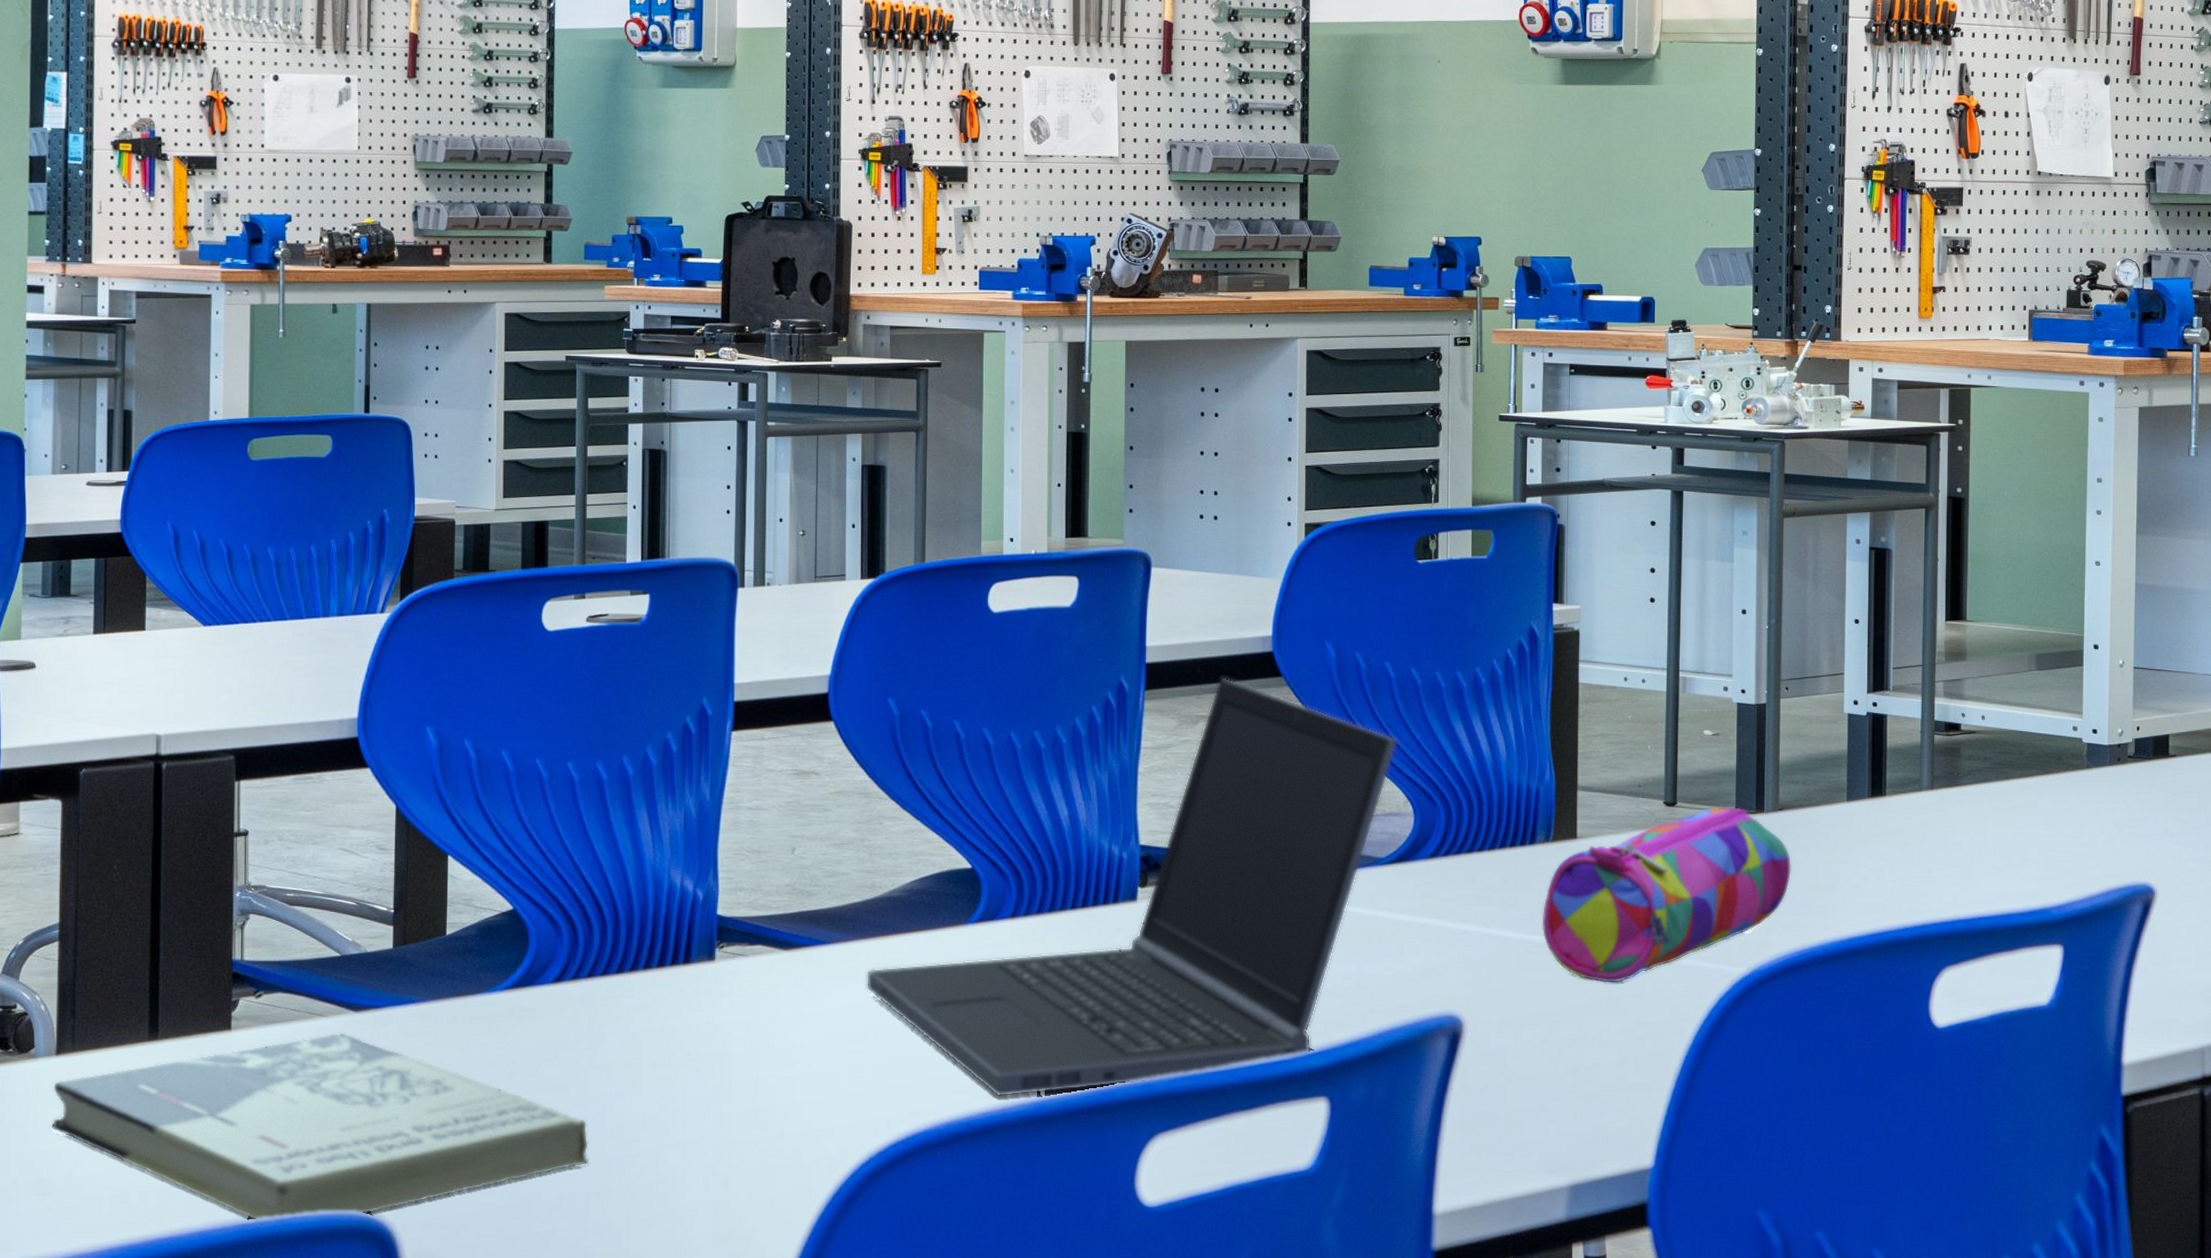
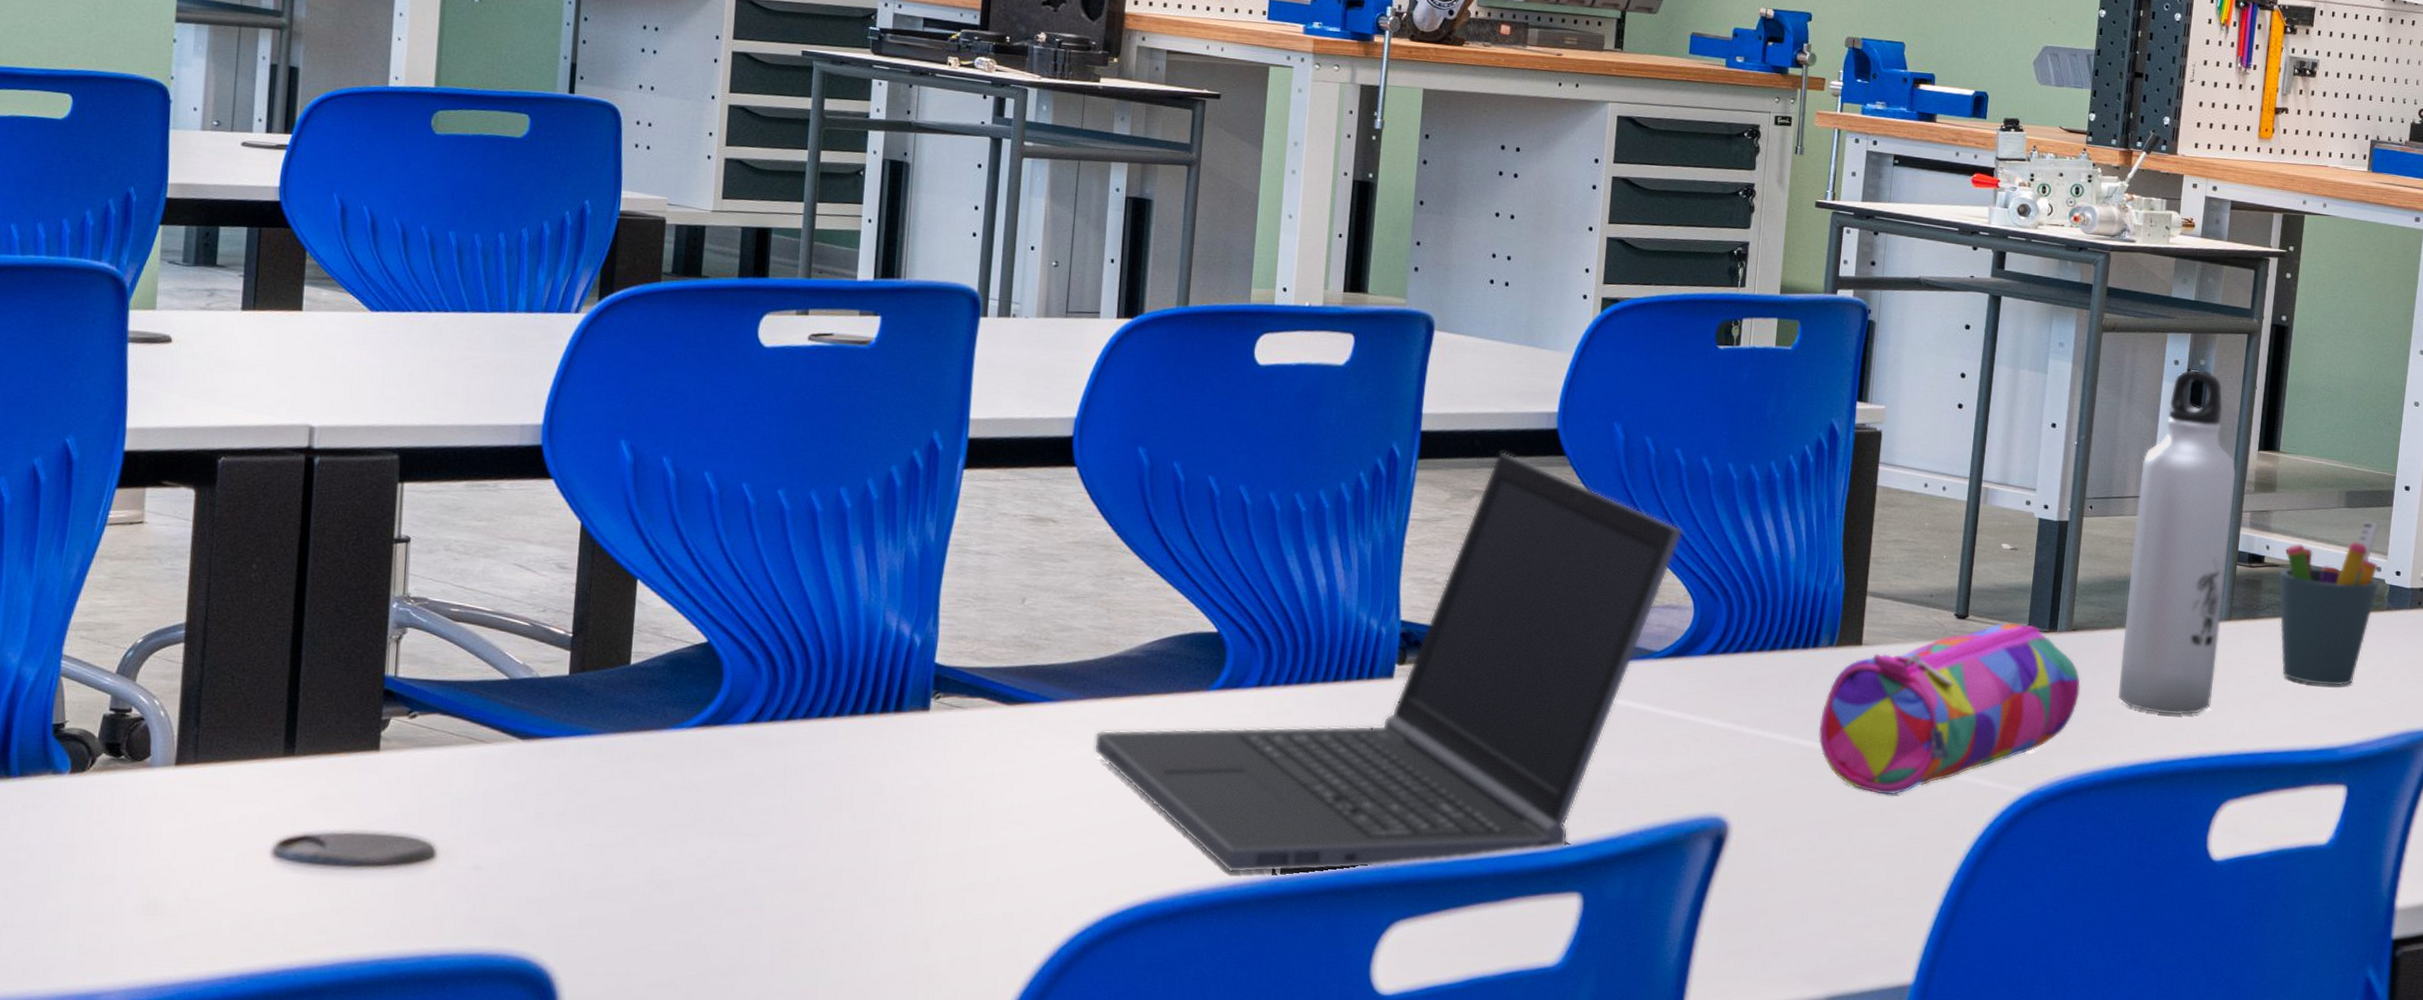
book: present [50,1032,589,1221] -> none [165,761,777,957]
water bottle: none [1828,547,1926,886] -> present [2117,370,2237,715]
pen holder: none [1976,681,2076,847] -> present [2278,520,2380,686]

